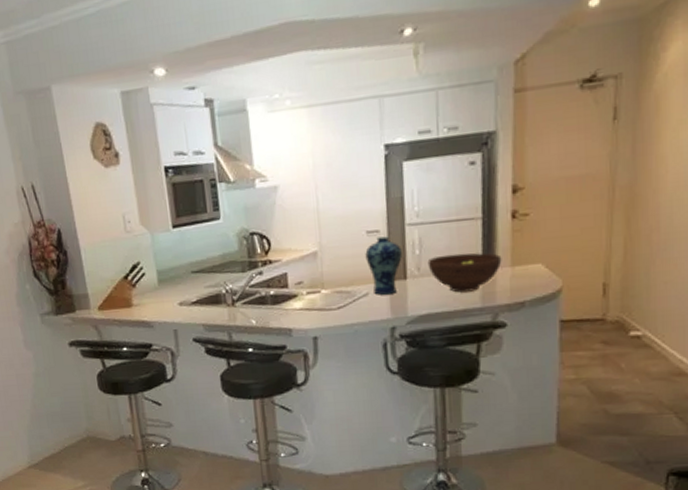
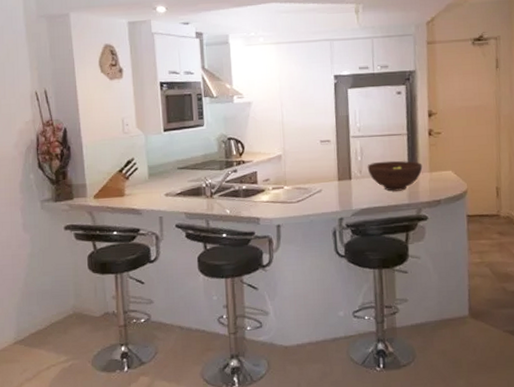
vase: present [365,236,402,295] -> none [319,145,348,192]

